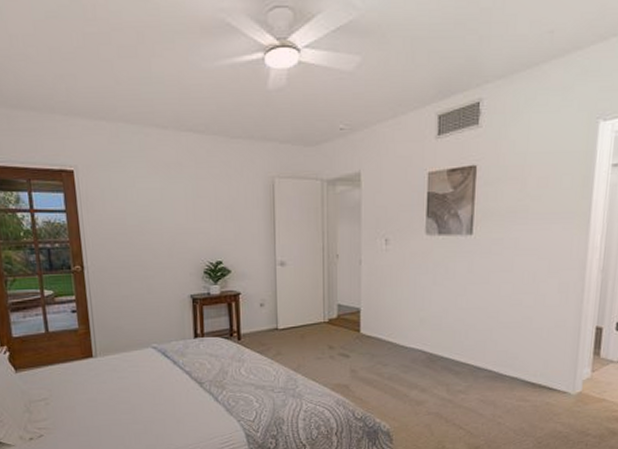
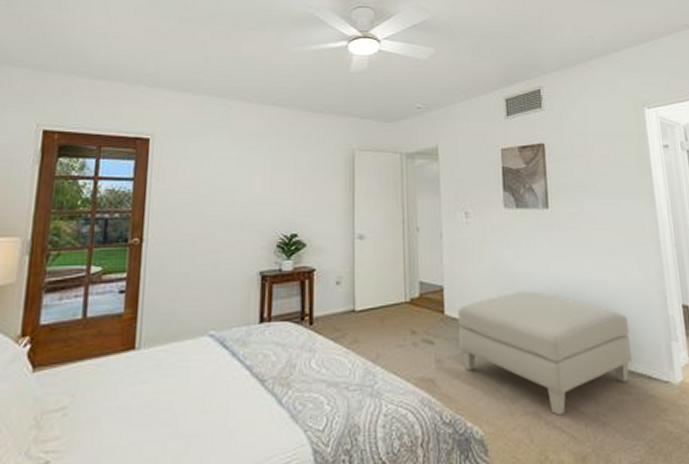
ottoman: none [372,314,538,416] -> present [458,291,633,416]

